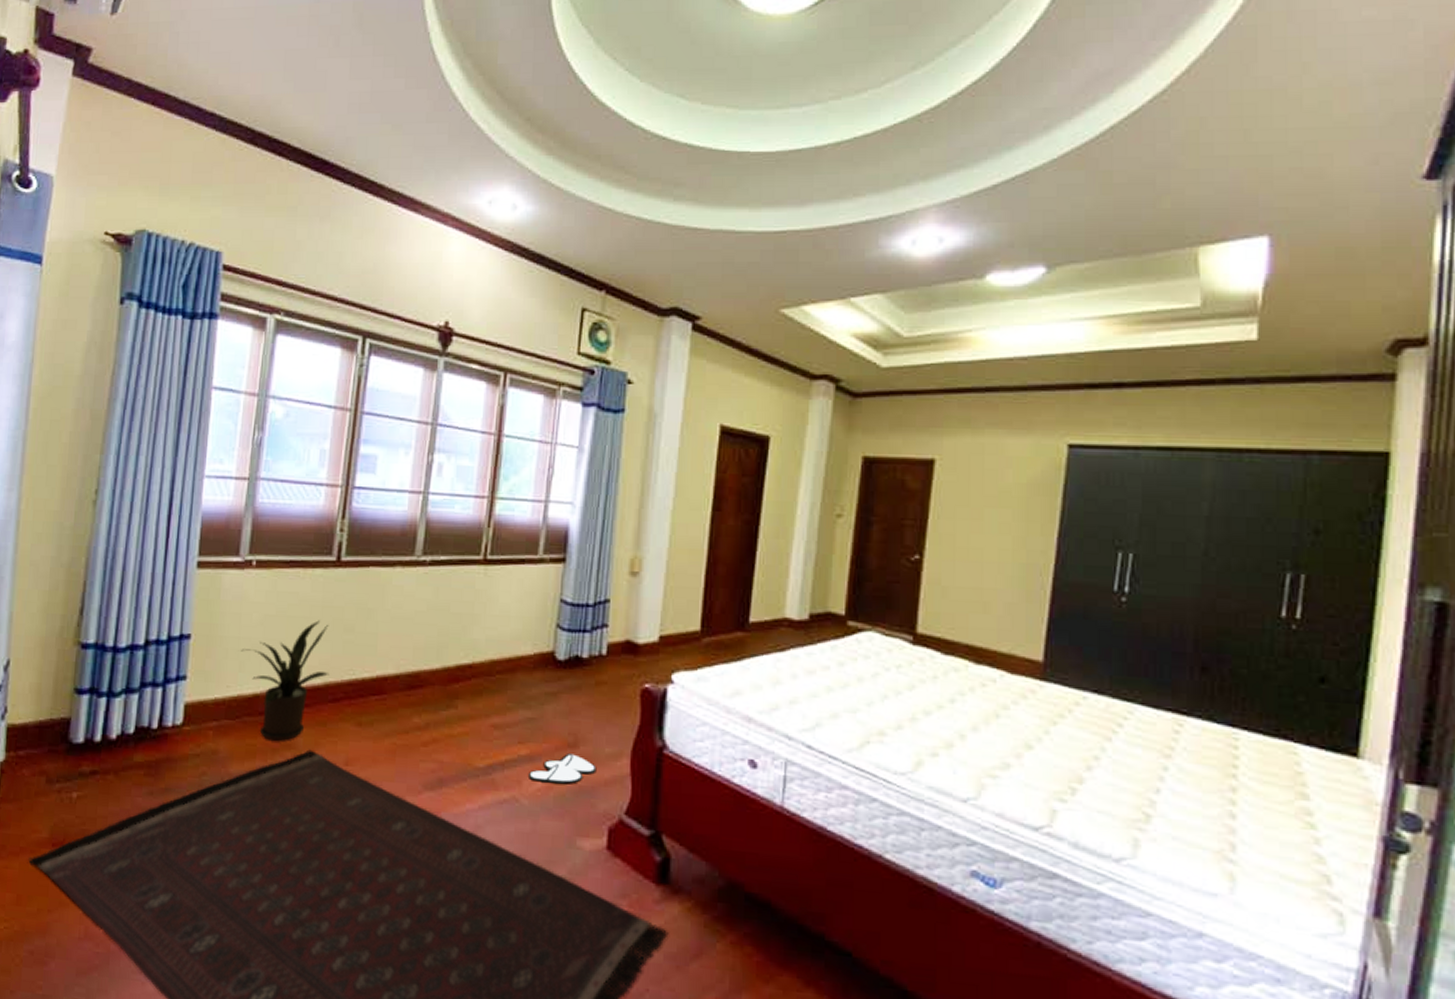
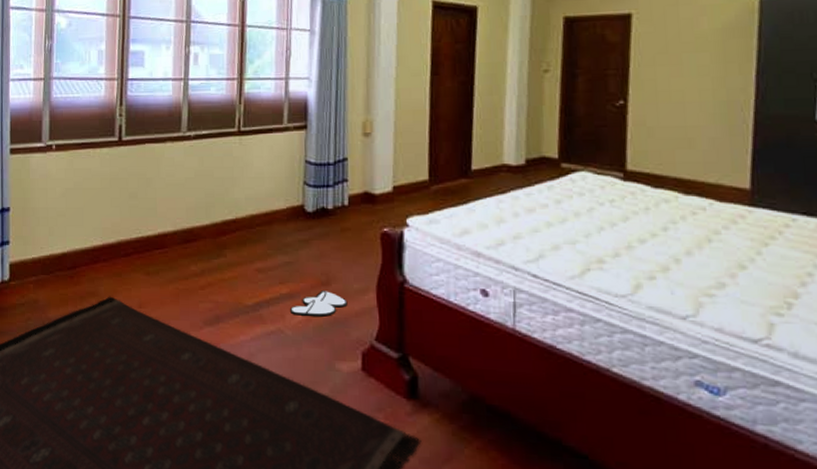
house plant: present [241,620,330,741] -> none [49,190,121,290]

